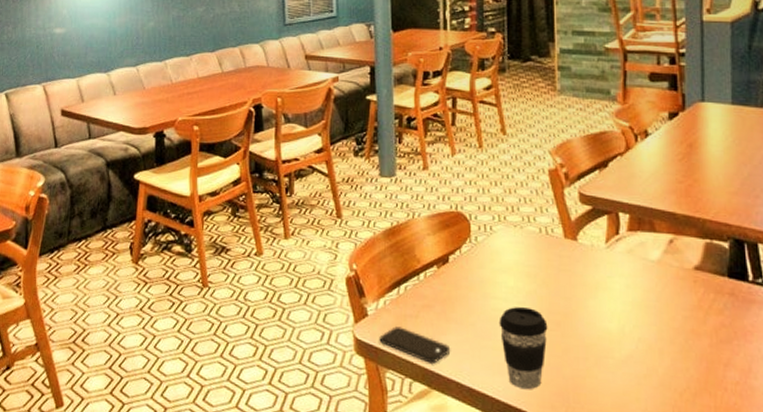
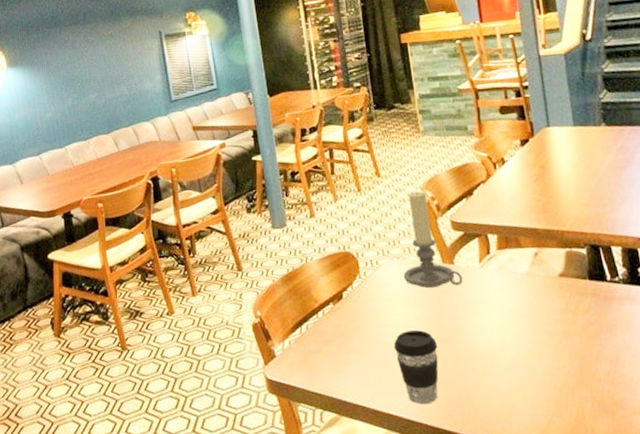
smartphone: present [379,326,451,364] -> none [288,363,354,393]
candle holder: none [519,156,584,264] -> present [403,191,463,288]

